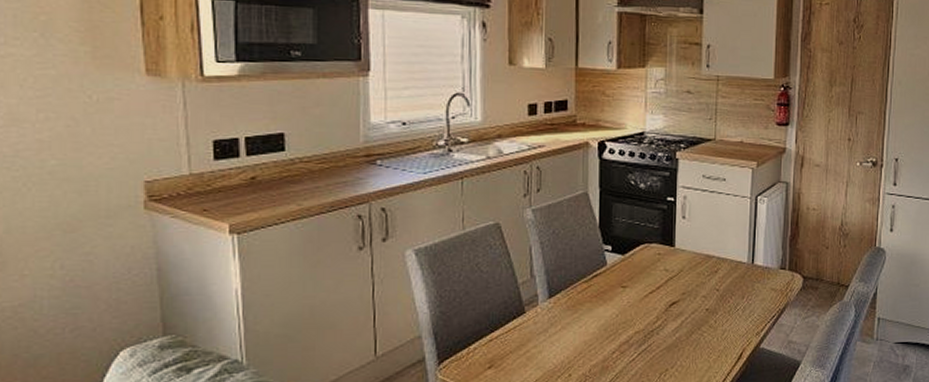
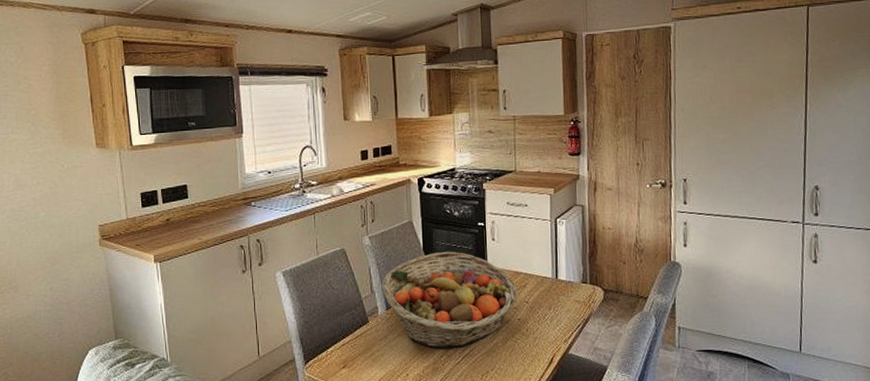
fruit basket: none [545,229,708,344] -> present [382,251,518,348]

